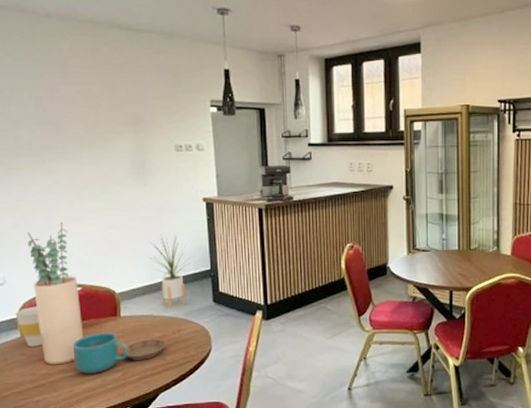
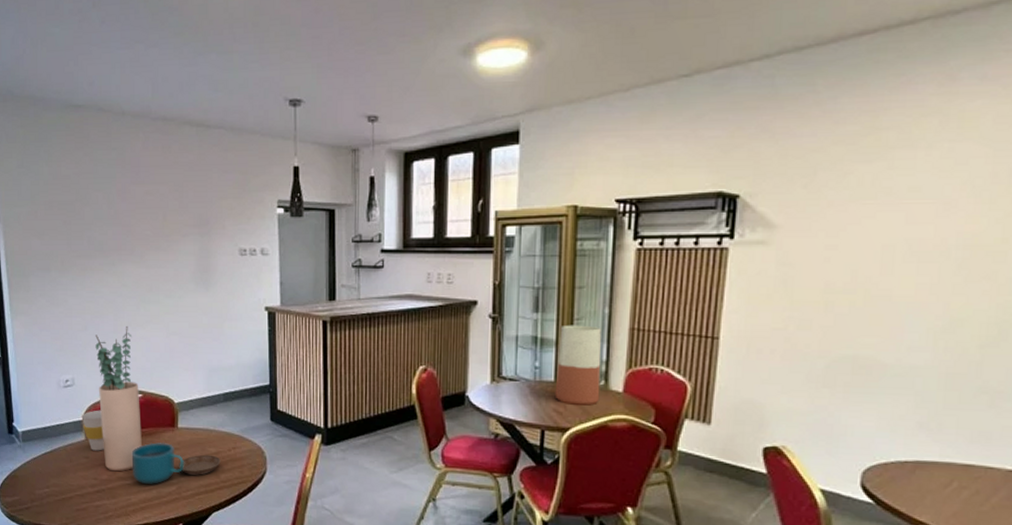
house plant: present [149,234,191,309] -> none [209,344,249,424]
coffee maker: present [258,164,293,203] -> none [324,272,361,316]
vase: none [459,202,494,268] -> present [554,324,601,406]

